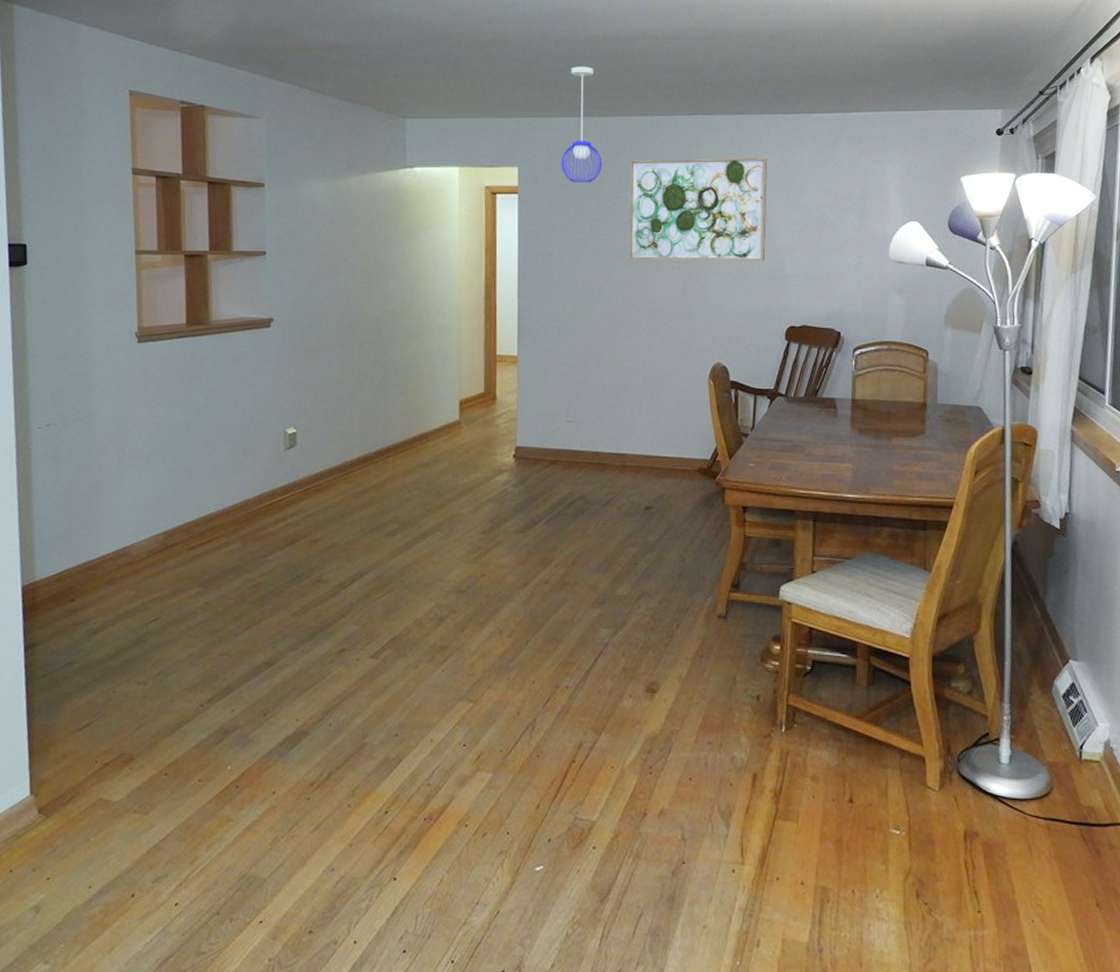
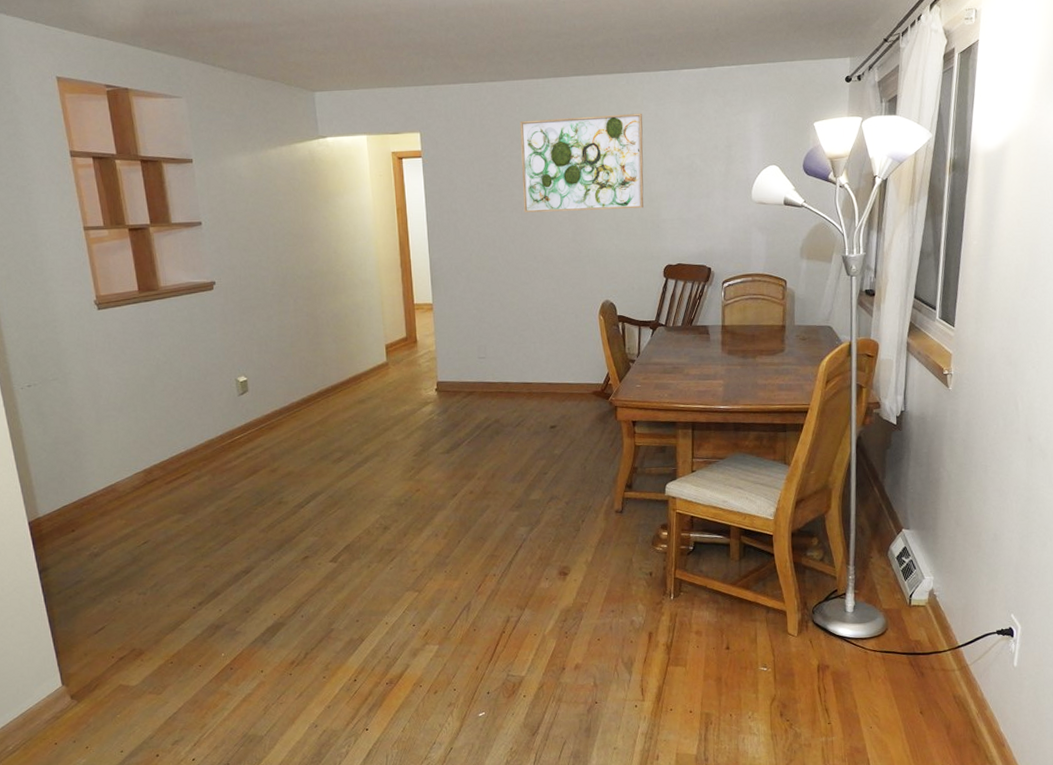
pendant light: present [561,66,603,183] -> none [458,34,496,145]

